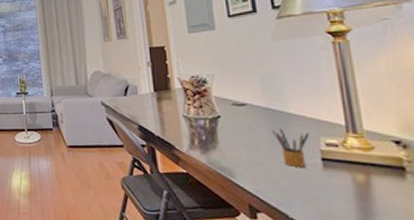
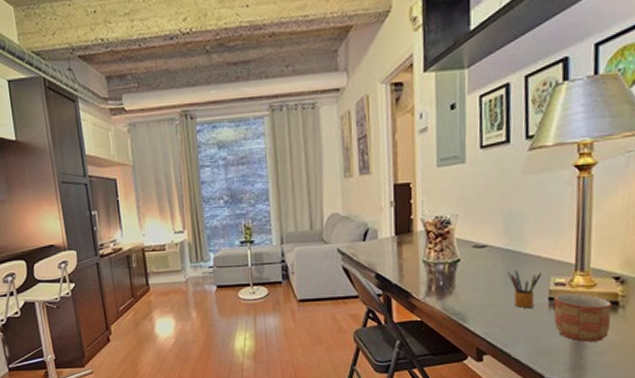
mug: none [326,154,401,209] -> present [552,293,613,342]

